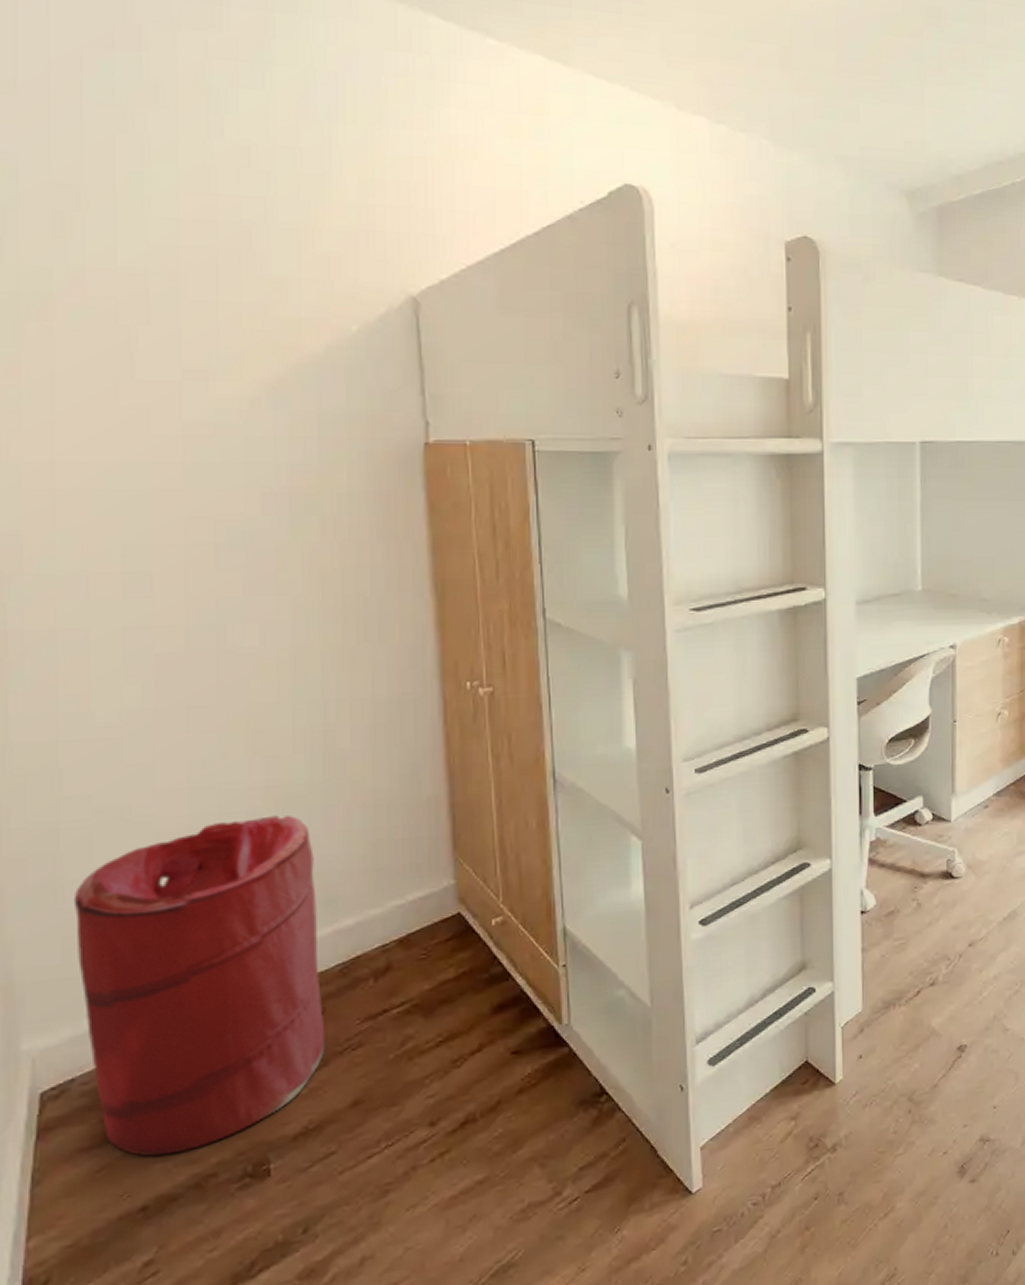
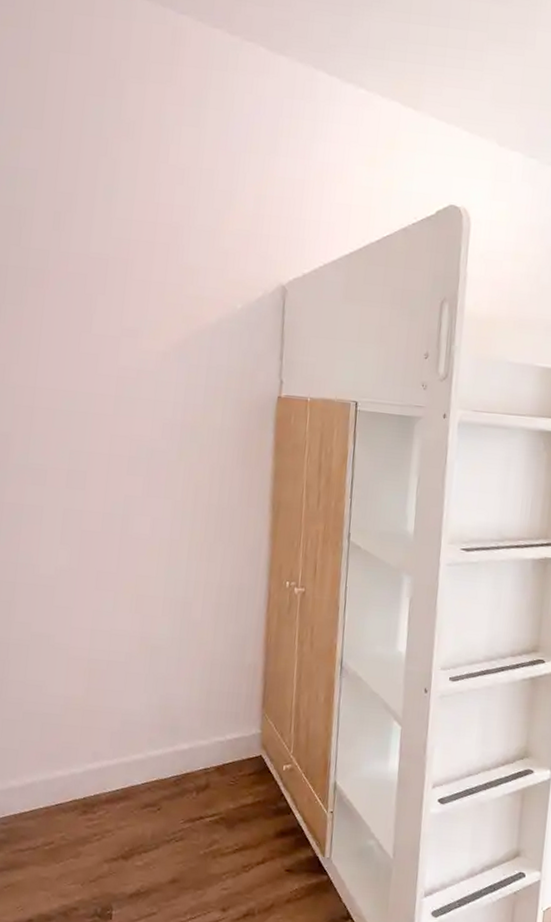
laundry hamper: present [73,815,324,1156] -> none [10,657,167,887]

